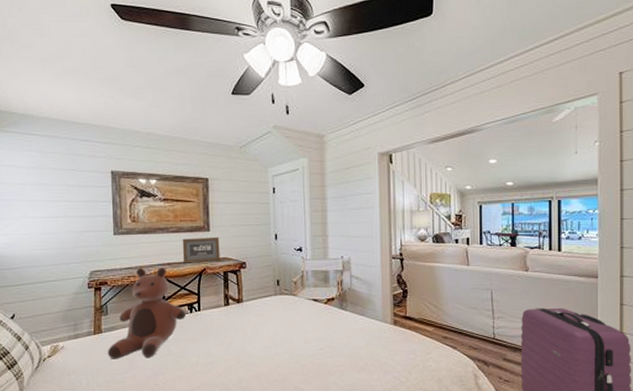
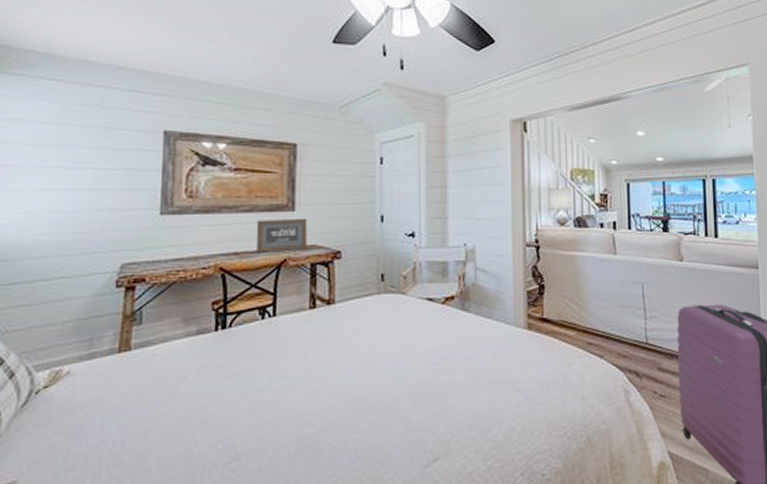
teddy bear: present [107,266,186,359] -> none [136,257,255,388]

